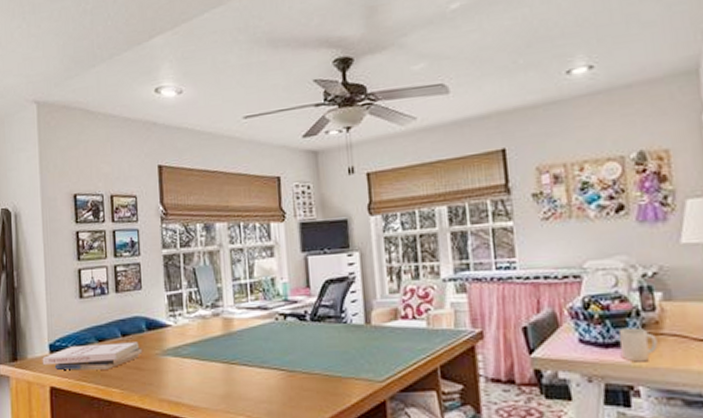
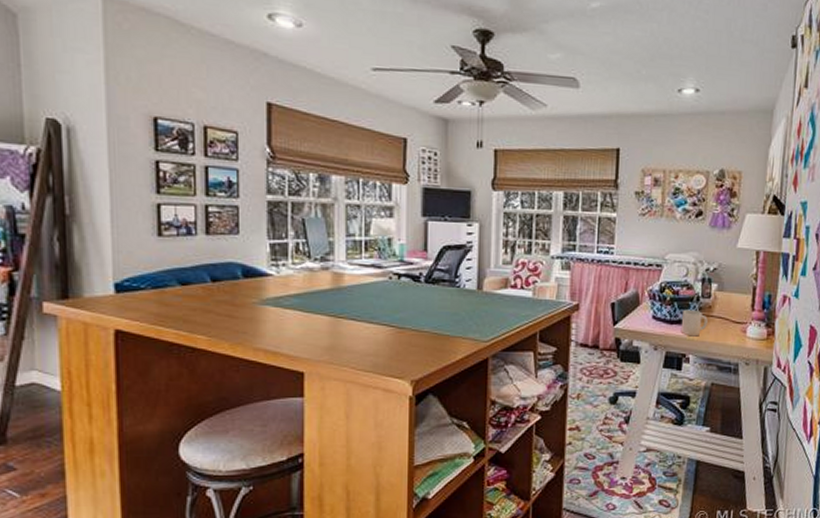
books: present [42,342,143,370] -> none [104,287,237,315]

